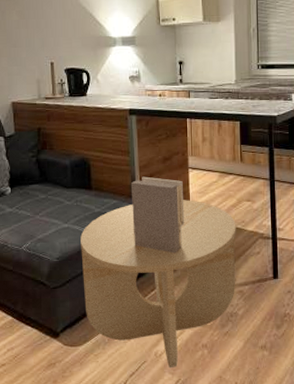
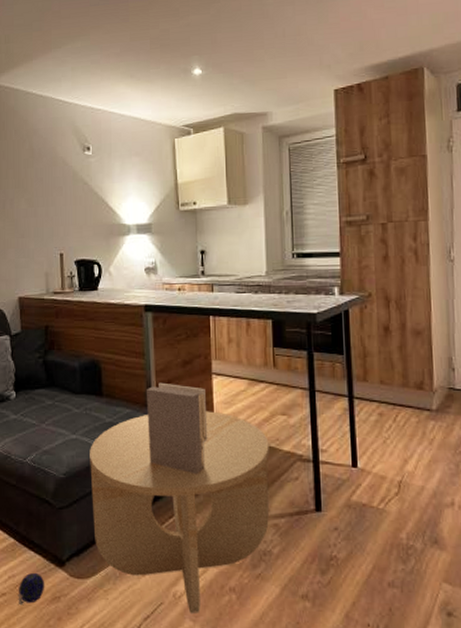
ball: none [16,344,42,373] -> present [18,572,45,606]

